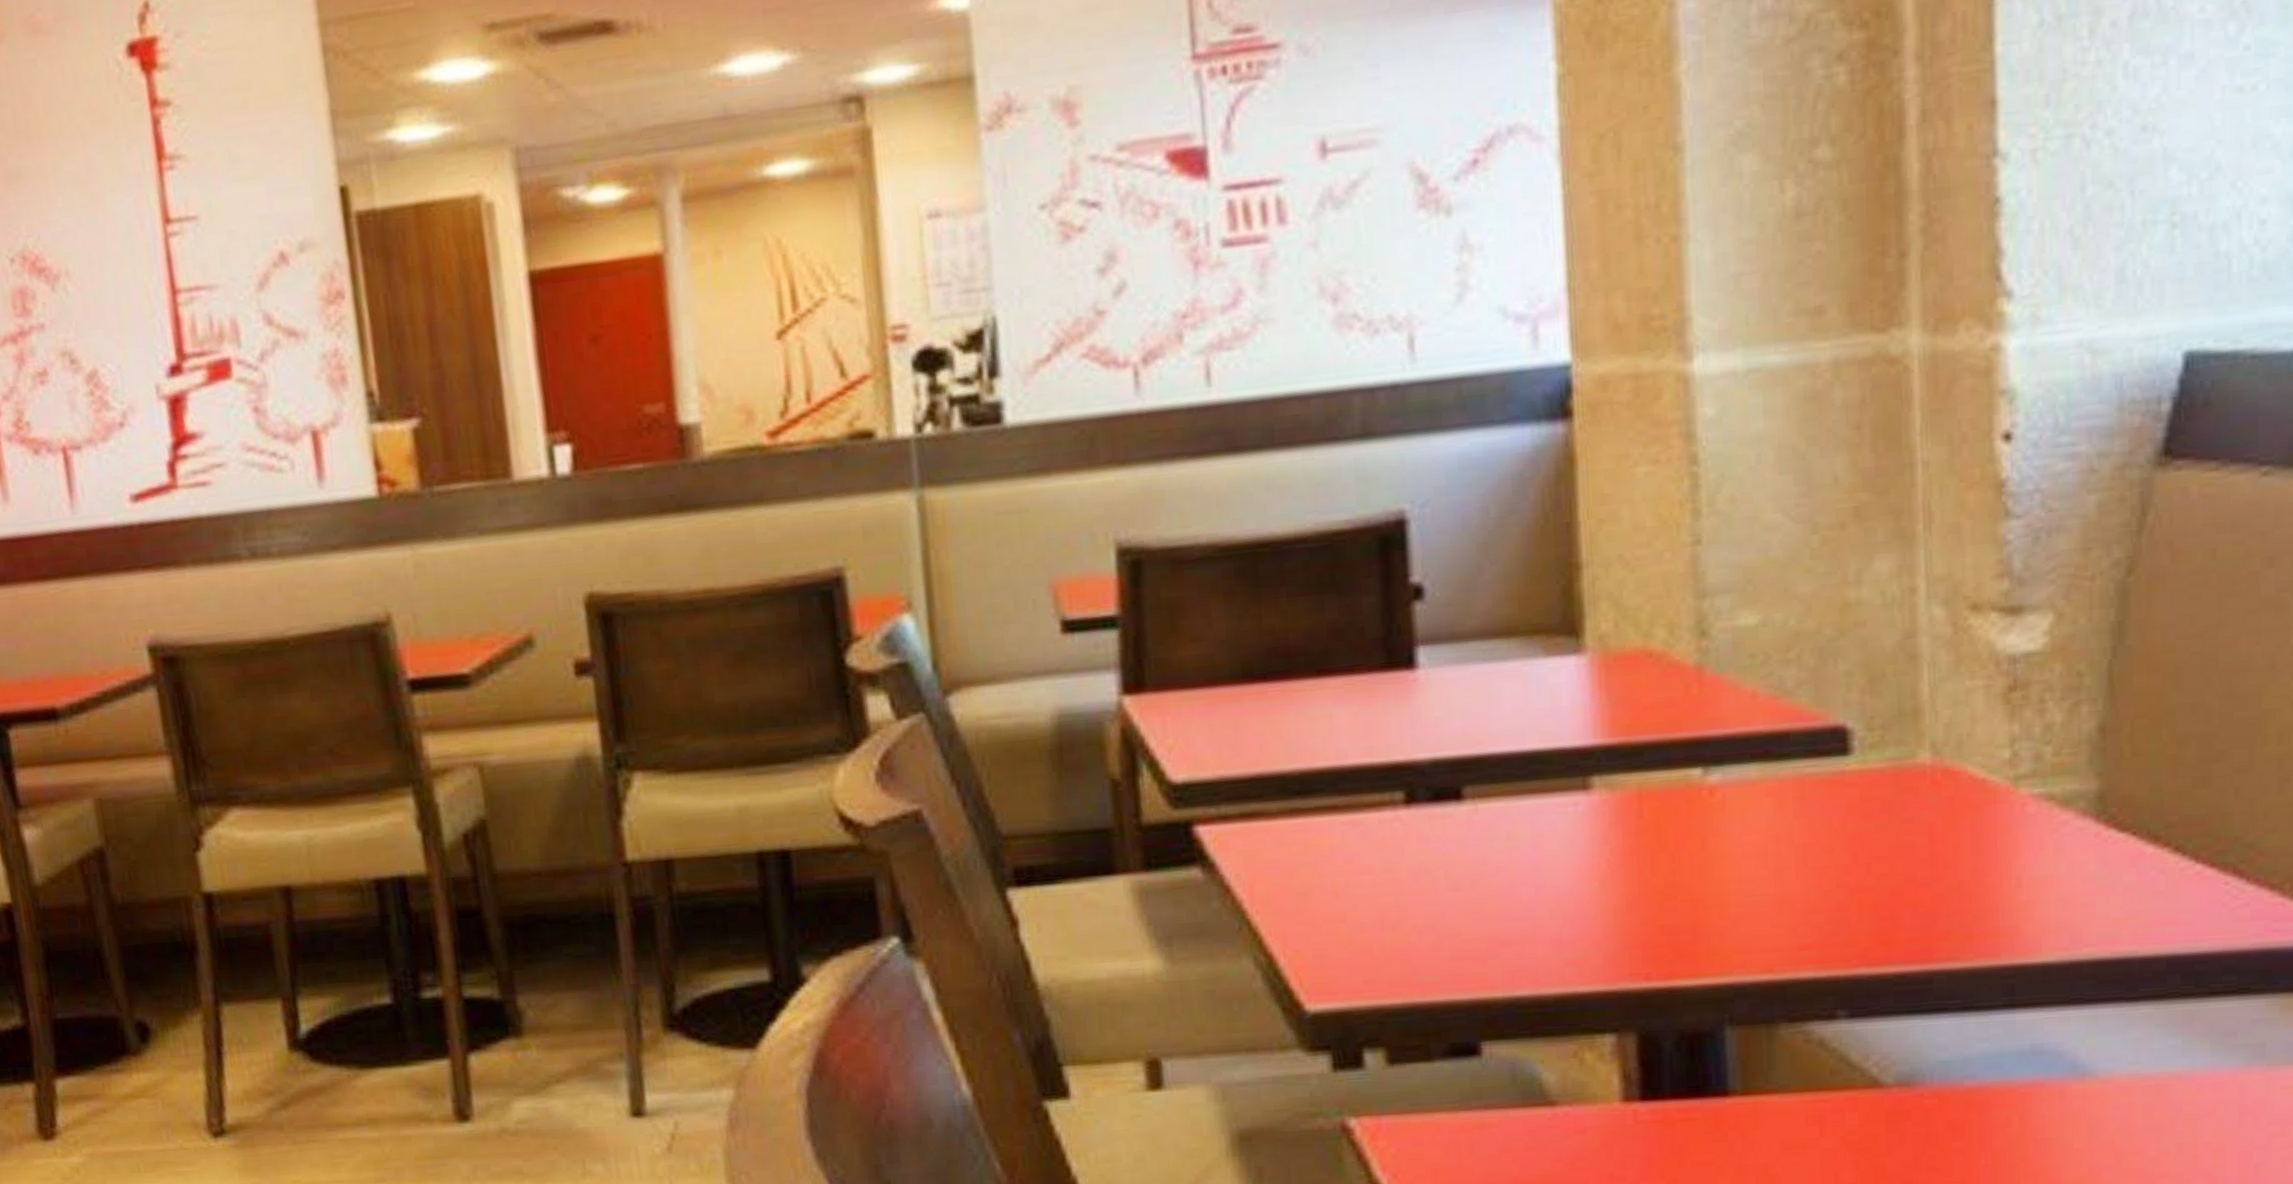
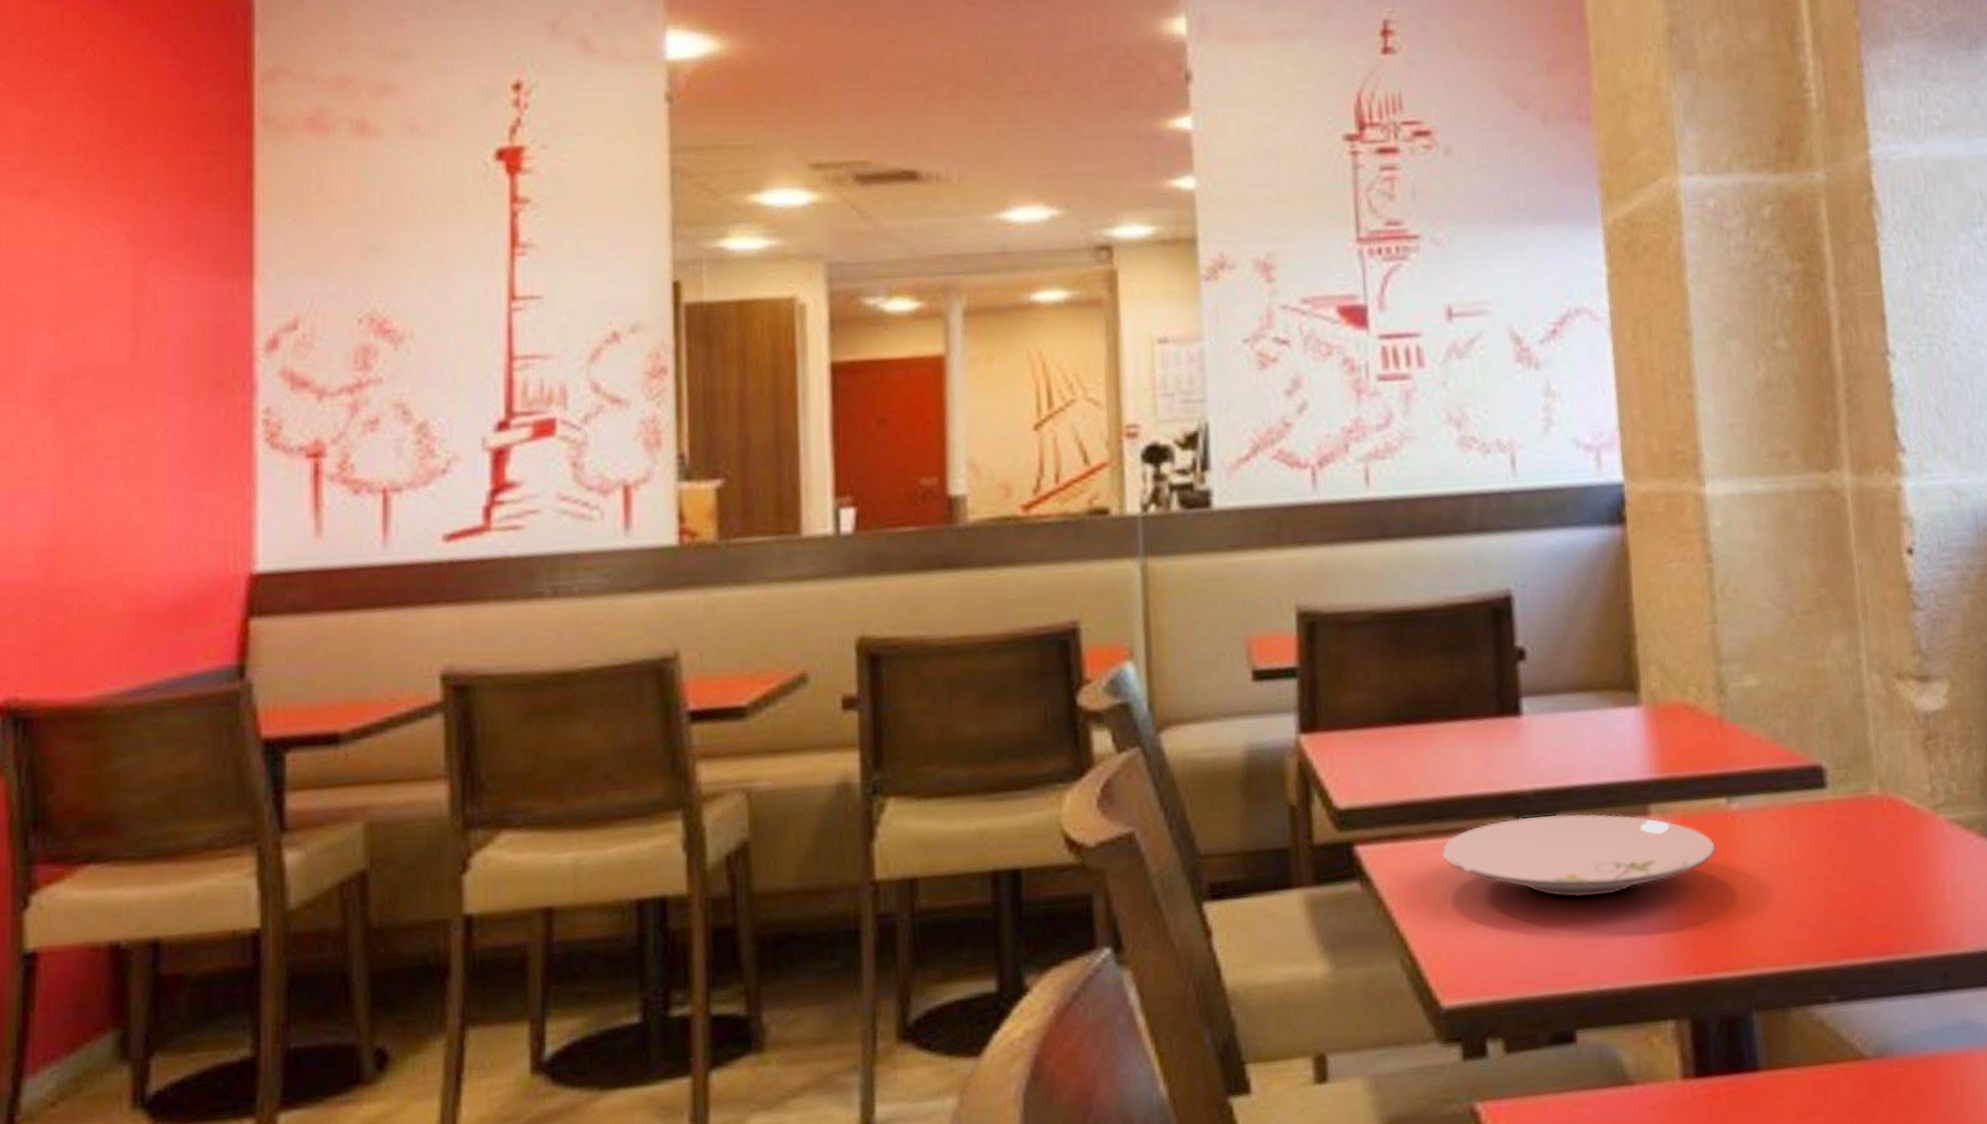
plate: none [1306,788,1684,889] -> present [1441,814,1717,898]

